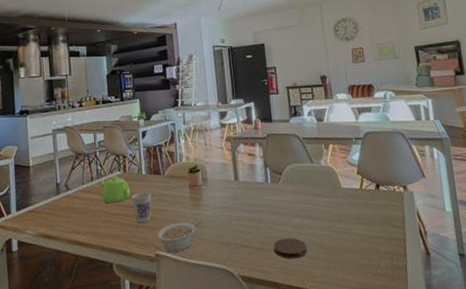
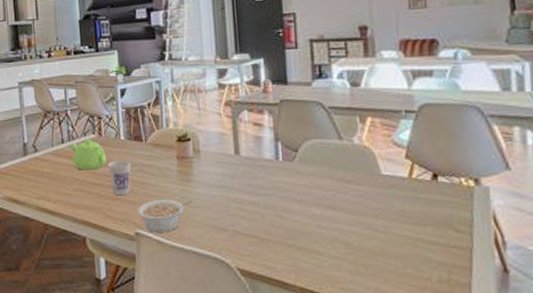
coaster: present [273,238,308,259] -> none [283,231,329,257]

